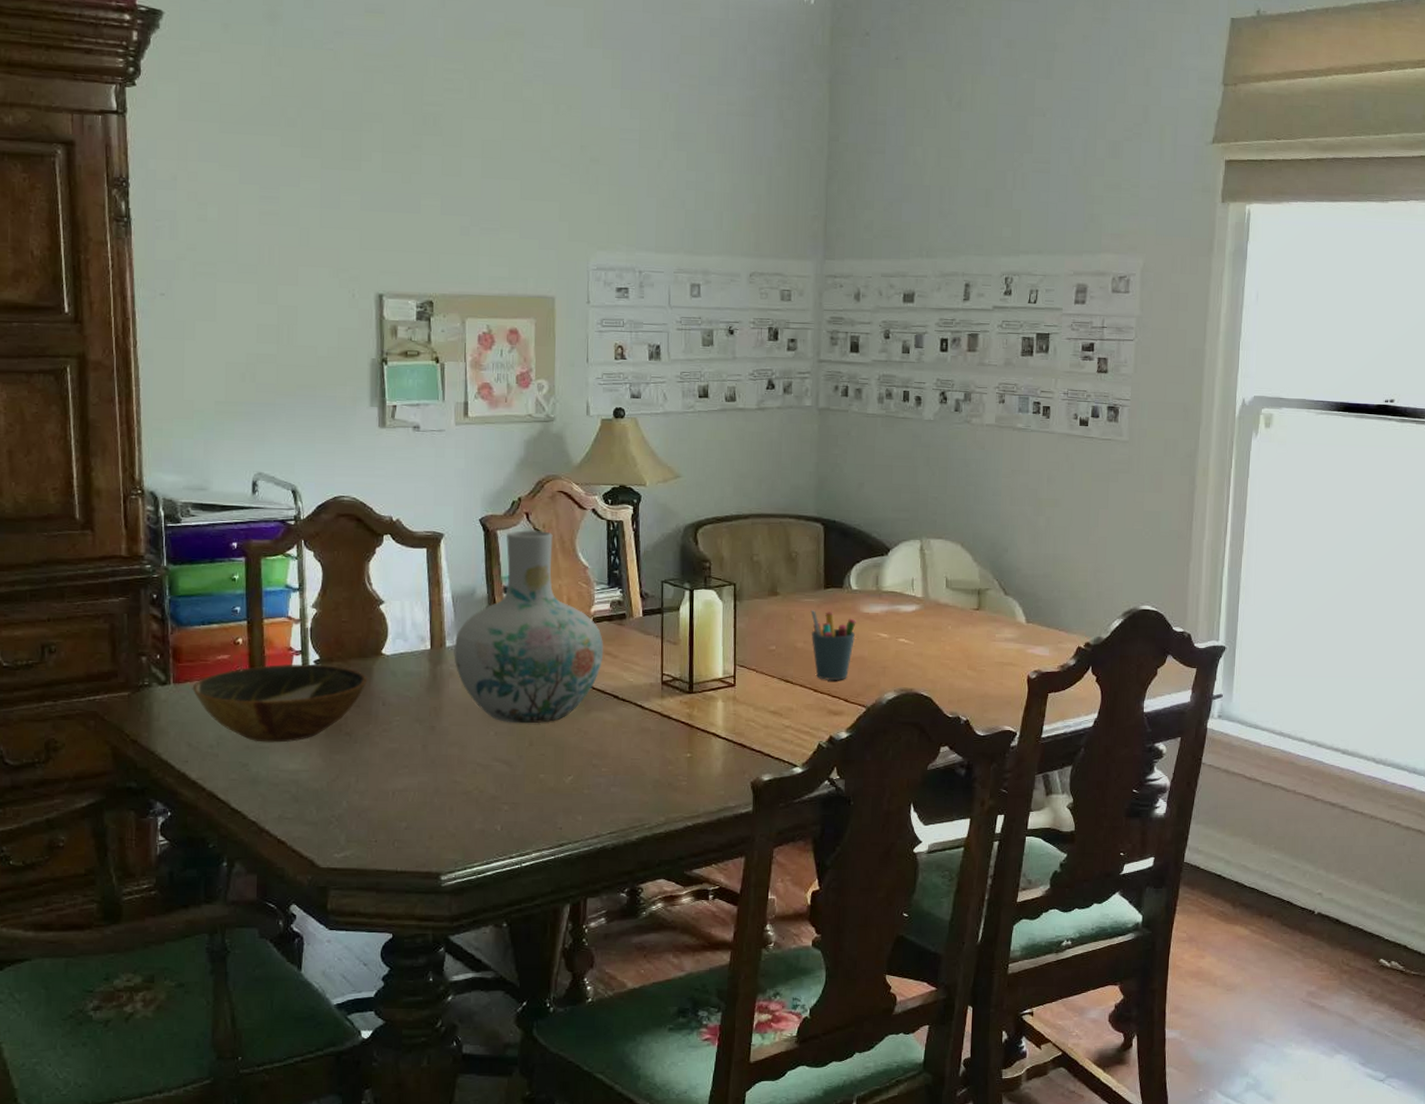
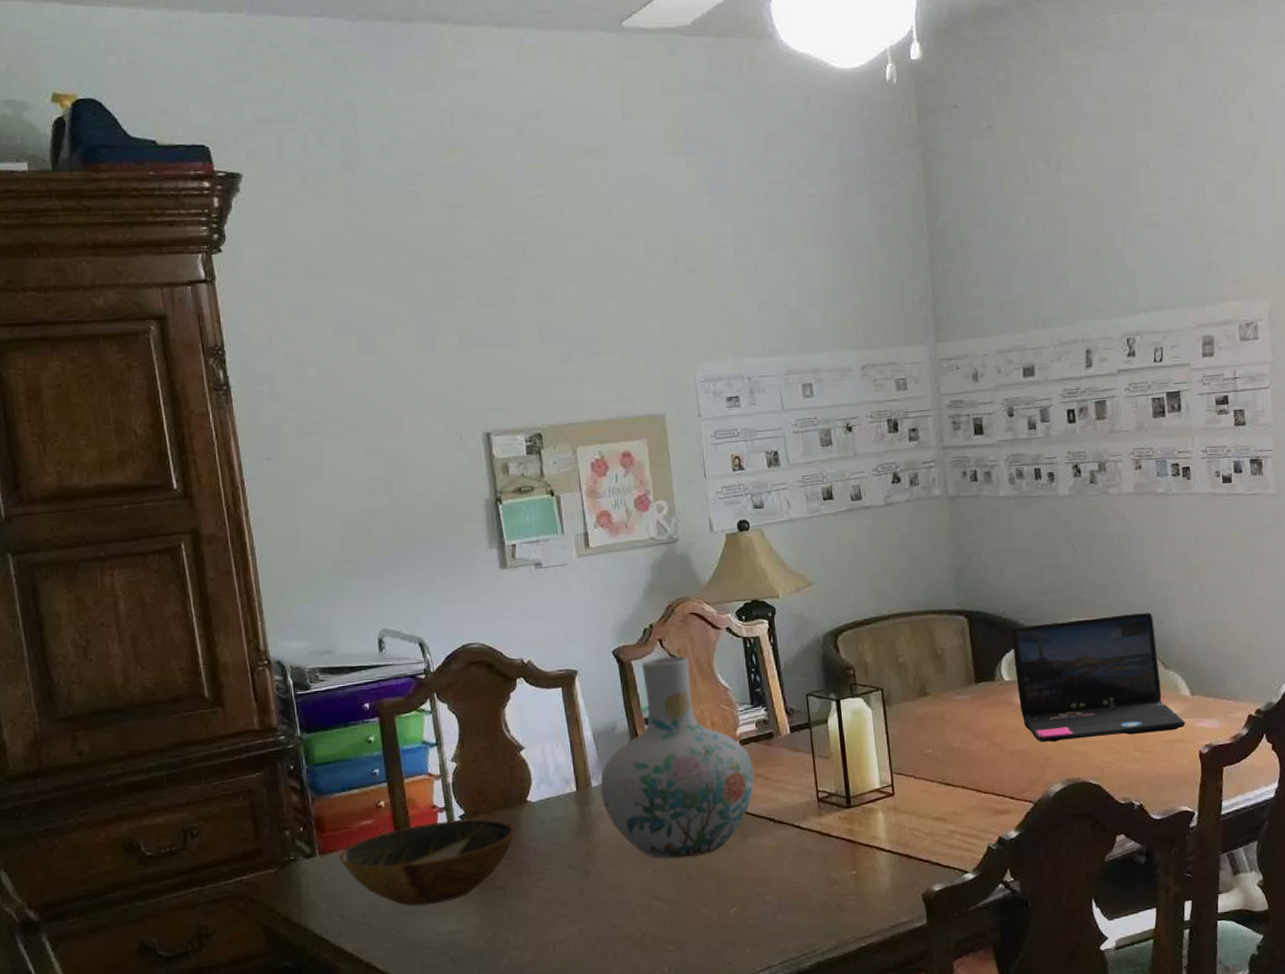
pen holder: present [810,610,856,681] -> none [963,706,1013,779]
laptop: none [863,539,1018,654] -> present [1011,613,1185,742]

